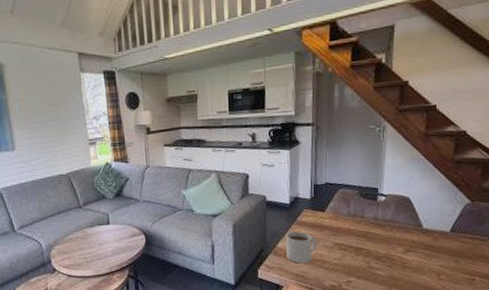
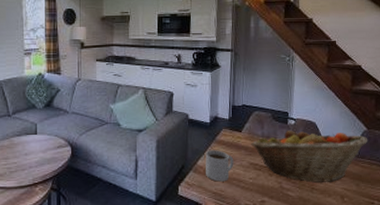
fruit basket: none [334,205,471,261] -> present [250,128,368,183]

